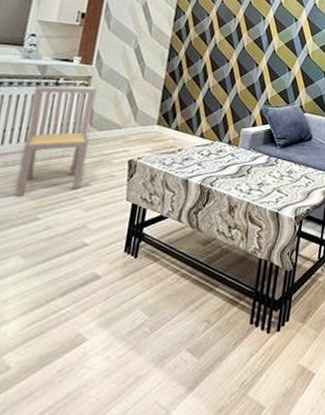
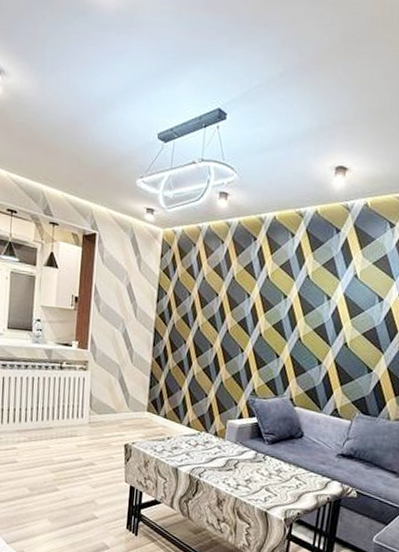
dining chair: present [15,87,96,197] -> none [39,370,93,469]

